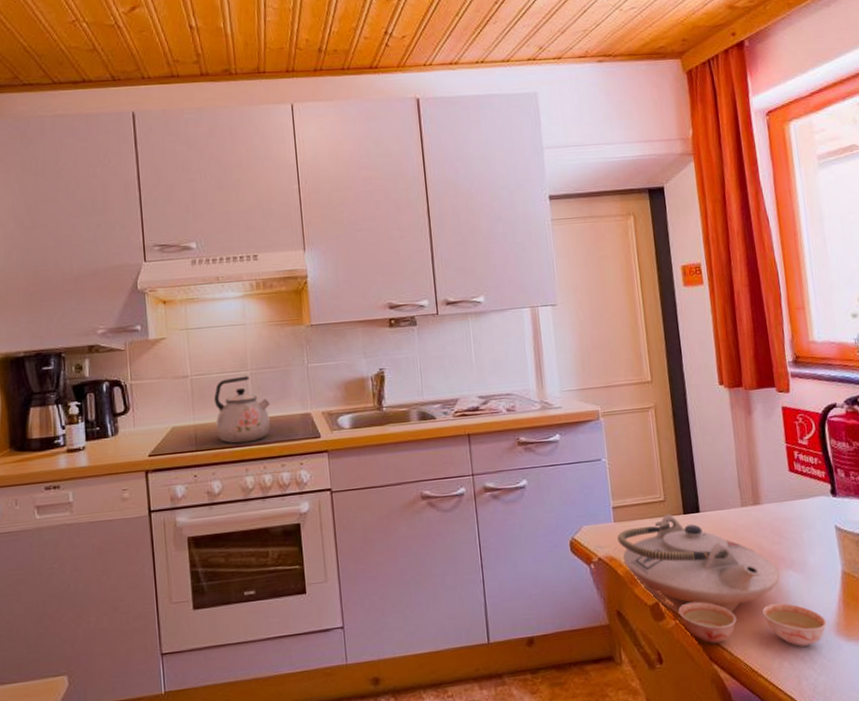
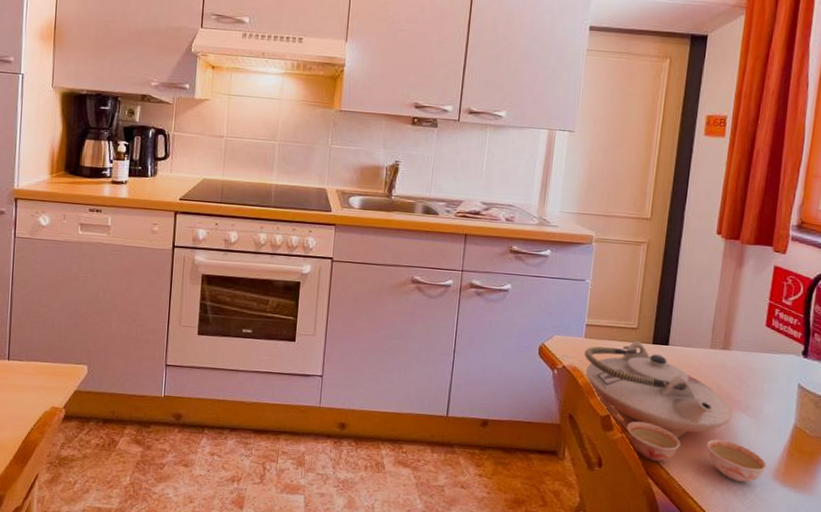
kettle: present [213,375,271,443] -> none [240,145,291,204]

